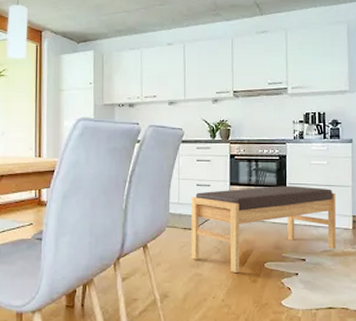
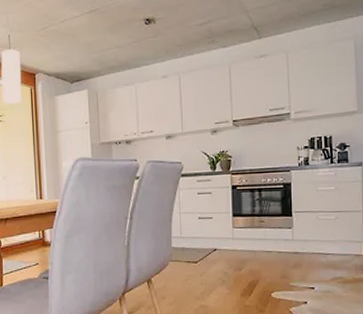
bench: present [191,186,337,274] -> none [194,213,347,304]

